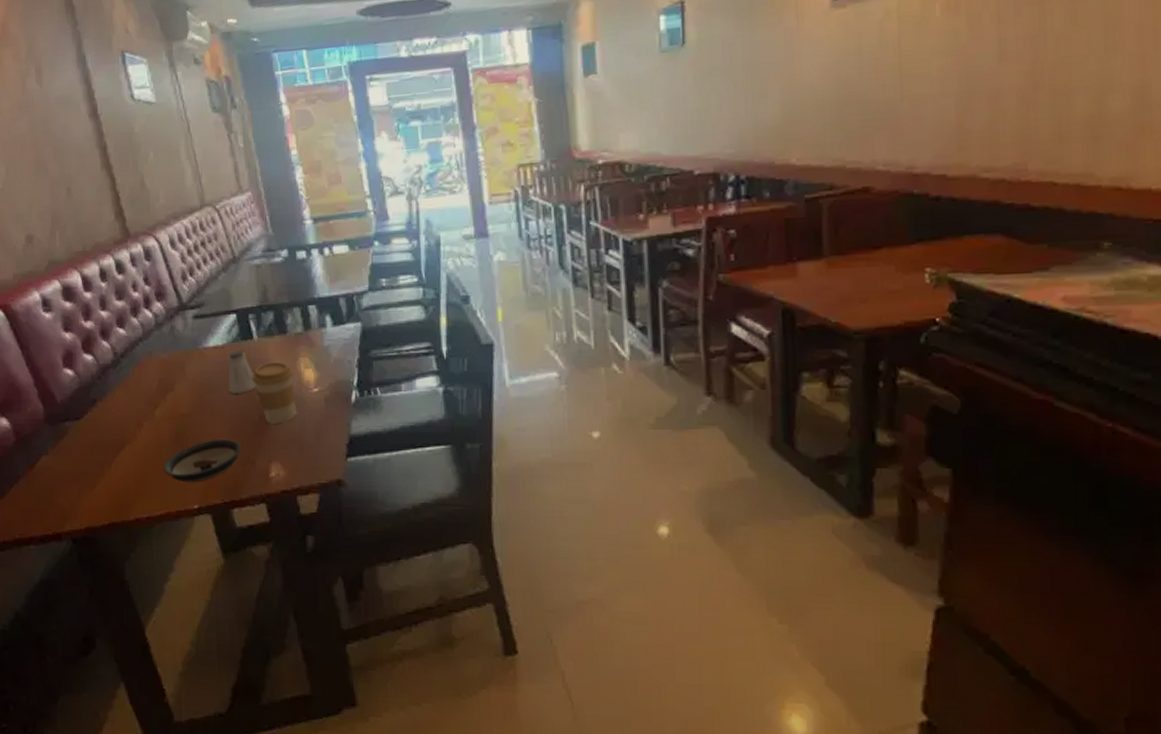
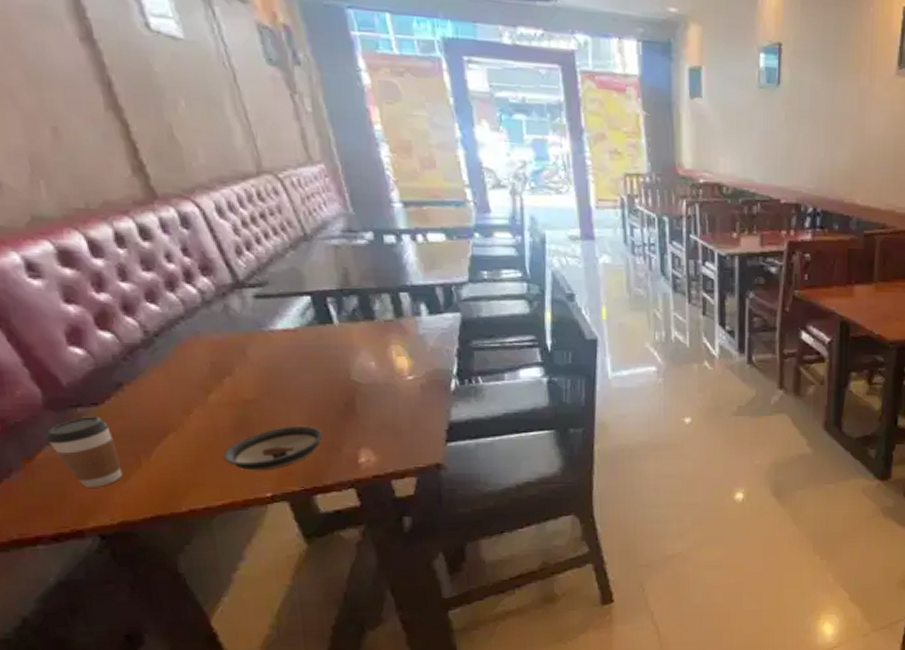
coffee cup: none [43,430,91,494] -> present [46,417,123,487]
saltshaker: present [227,351,256,395] -> none [301,335,339,381]
coffee cup: present [251,361,297,424] -> none [333,348,389,411]

